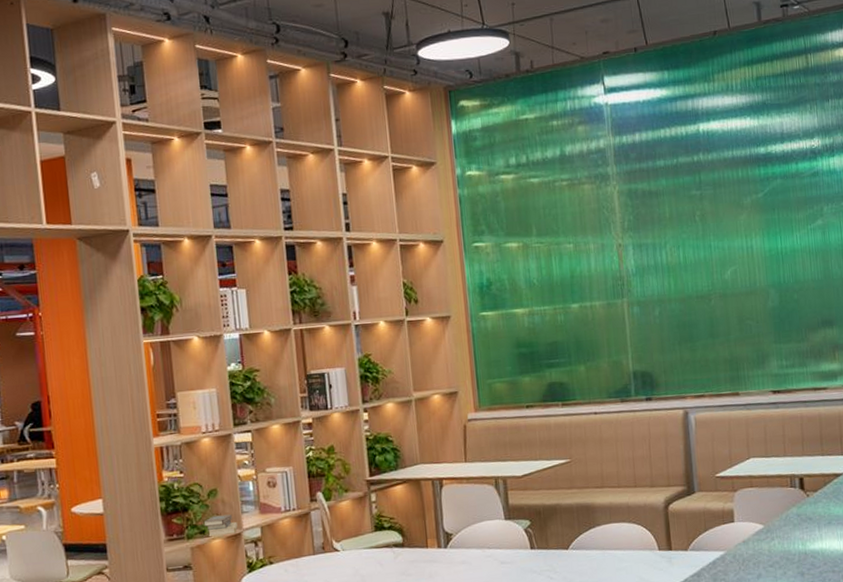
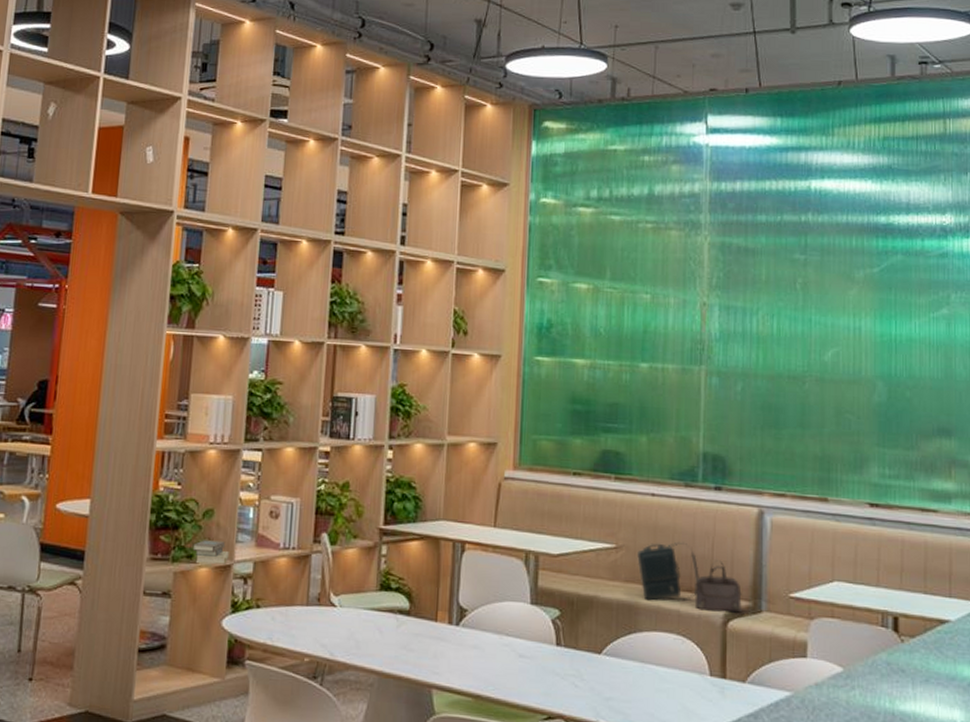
backpack: none [588,447,641,500] -> present [637,541,699,601]
handbag: none [638,457,679,500] -> present [694,560,742,613]

